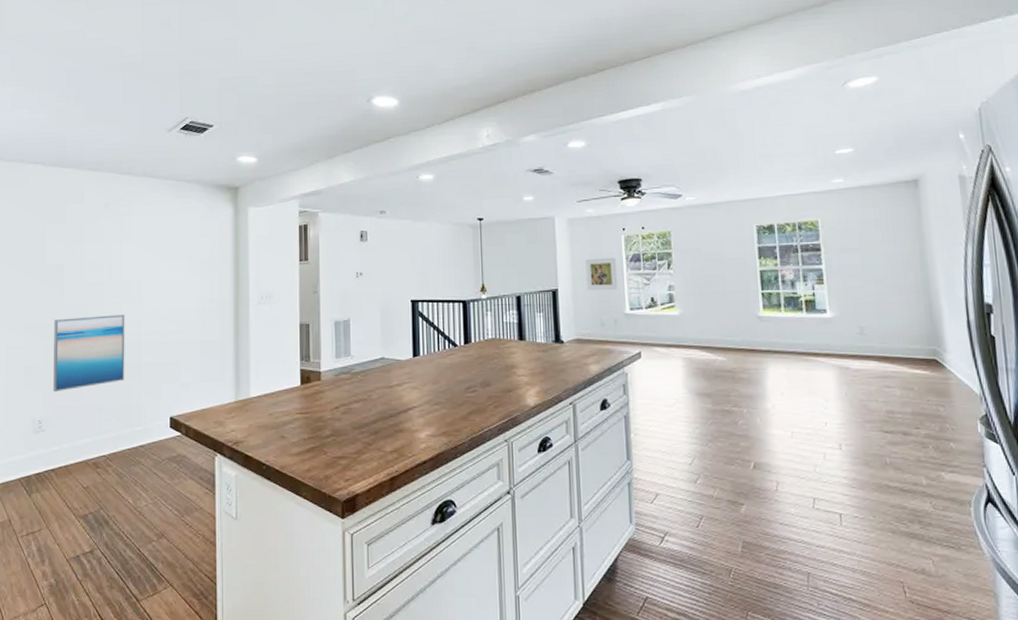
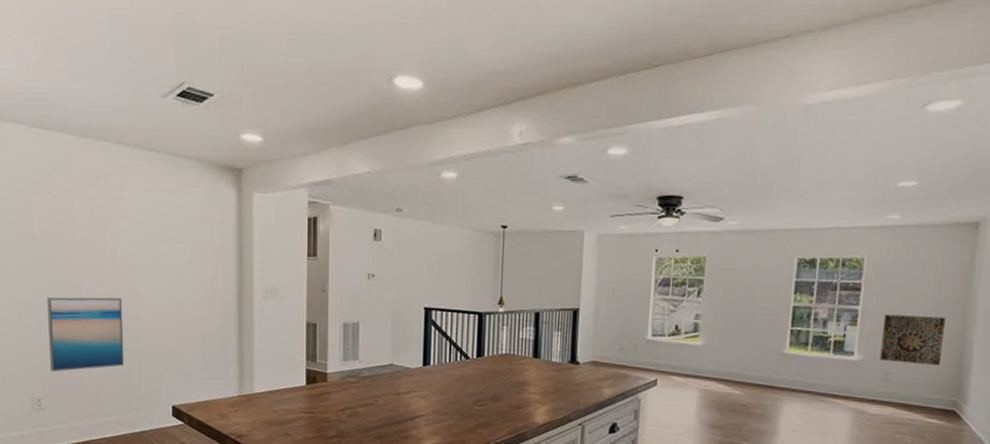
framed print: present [585,257,618,291] -> none [610,279,645,315]
wall art: none [849,269,912,317] -> present [880,314,946,366]

